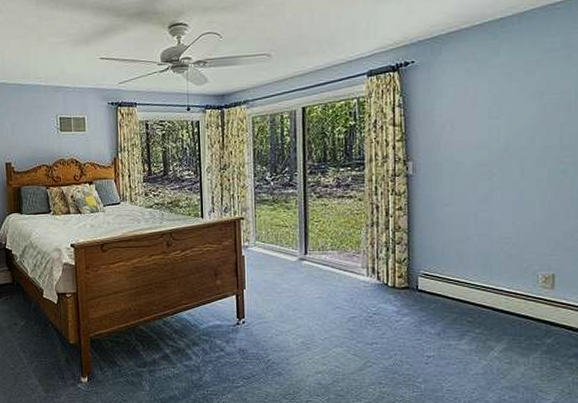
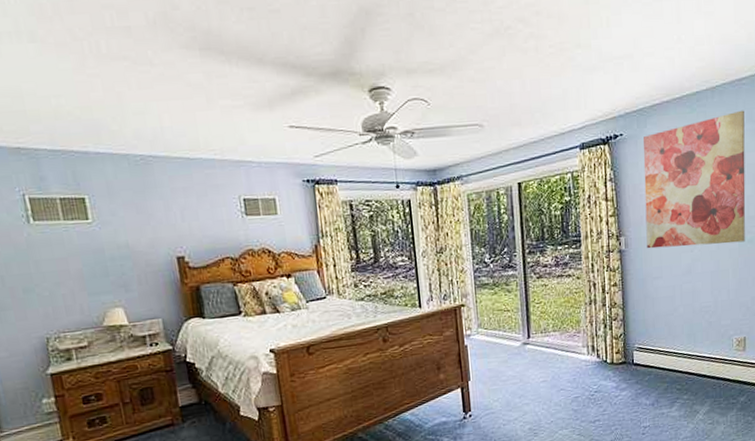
wall art: none [436,35,558,175] -> present [643,110,746,249]

